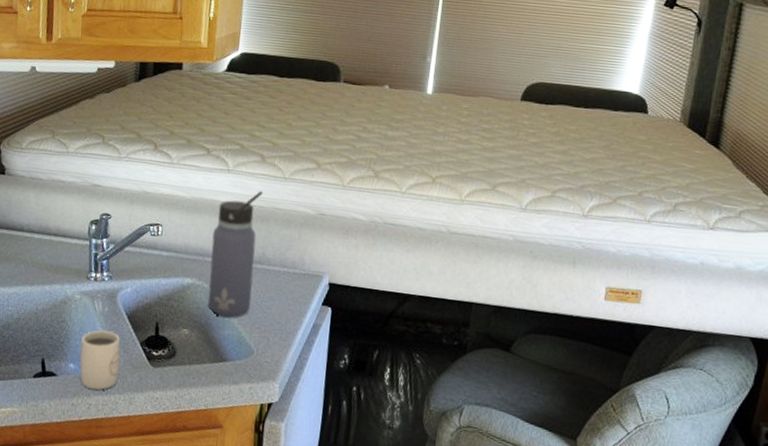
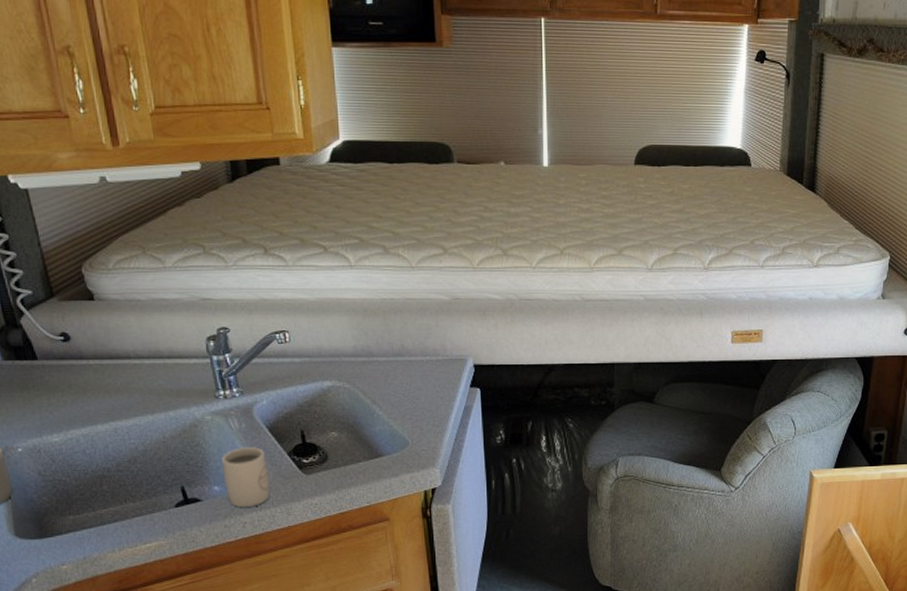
water bottle: present [208,190,263,318] -> none [345,283,398,414]

